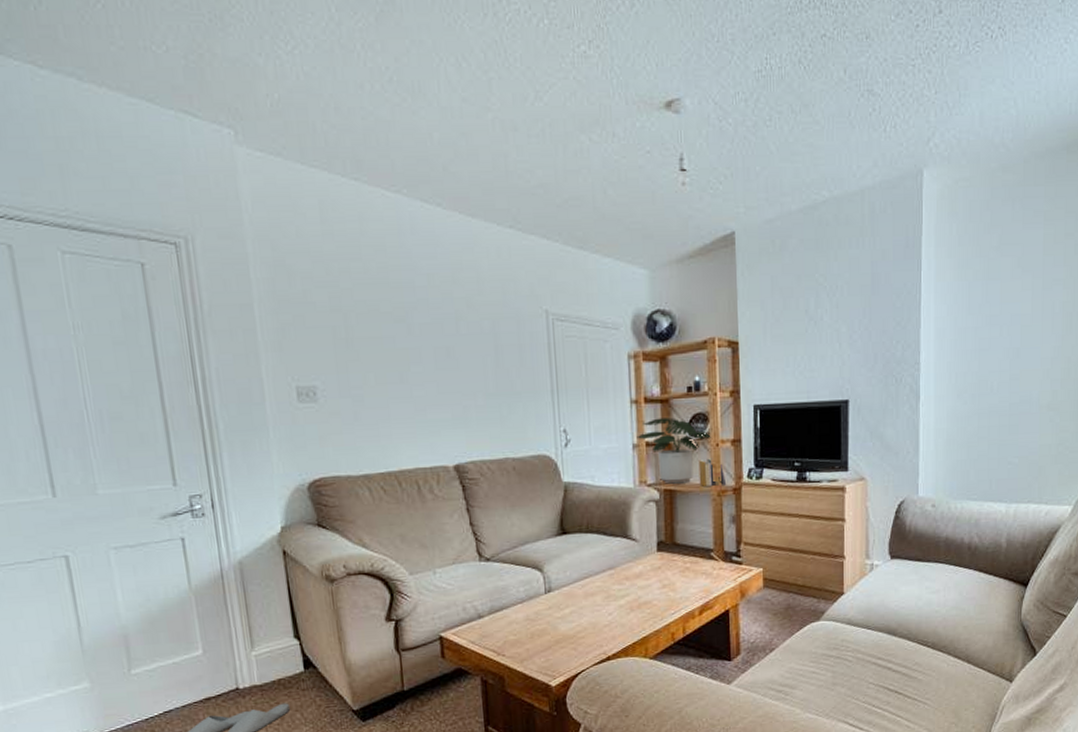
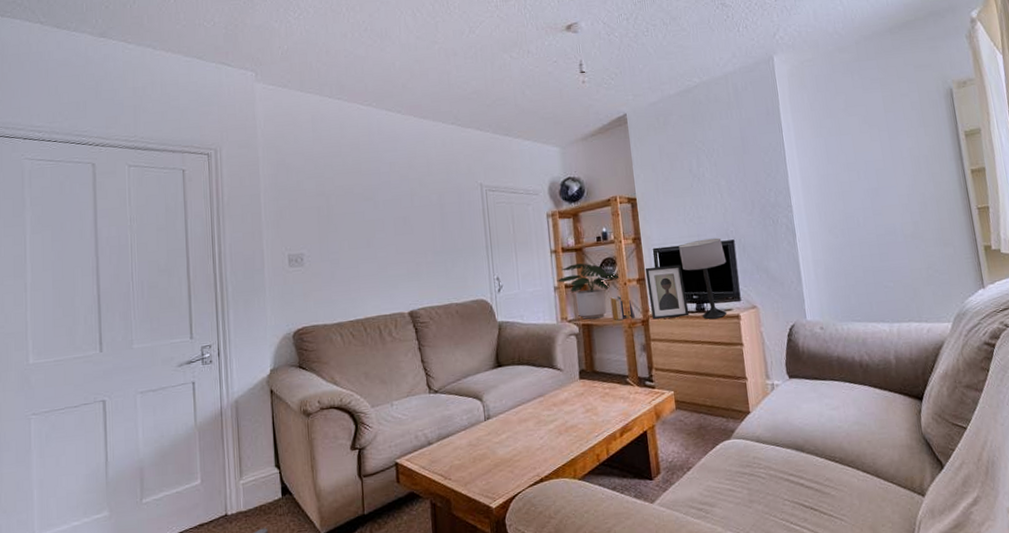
picture frame: none [742,425,789,488] -> present [645,264,690,320]
table lamp: none [784,396,837,491] -> present [679,237,727,320]

